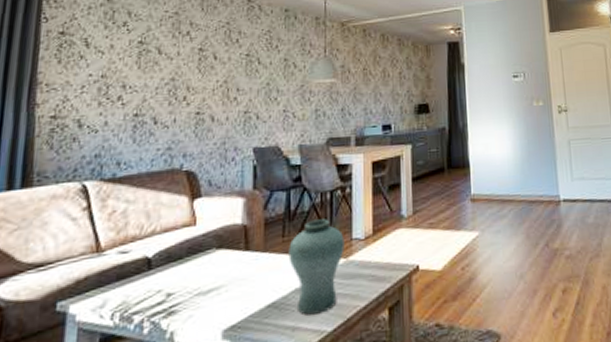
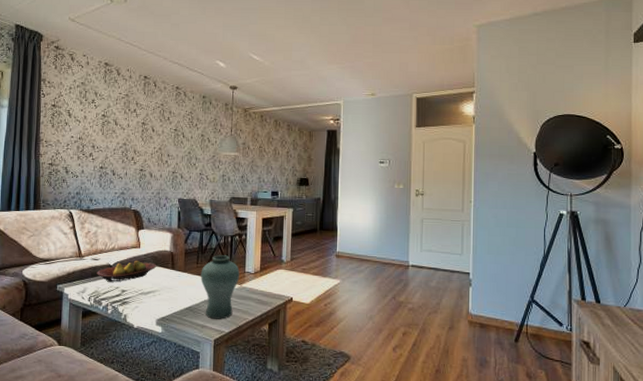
fruit bowl: none [125,243,222,285] -> present [97,260,157,282]

